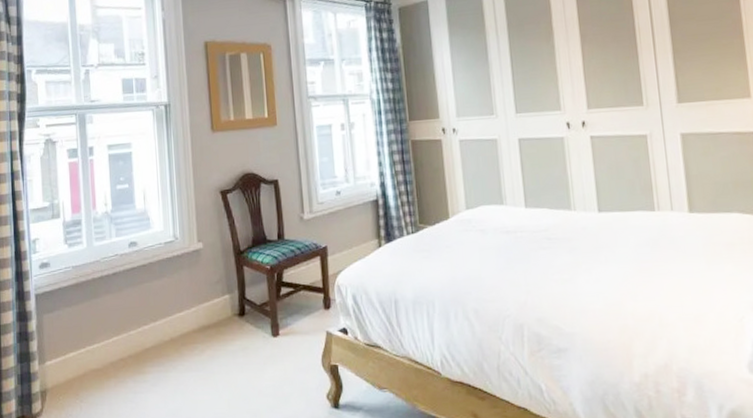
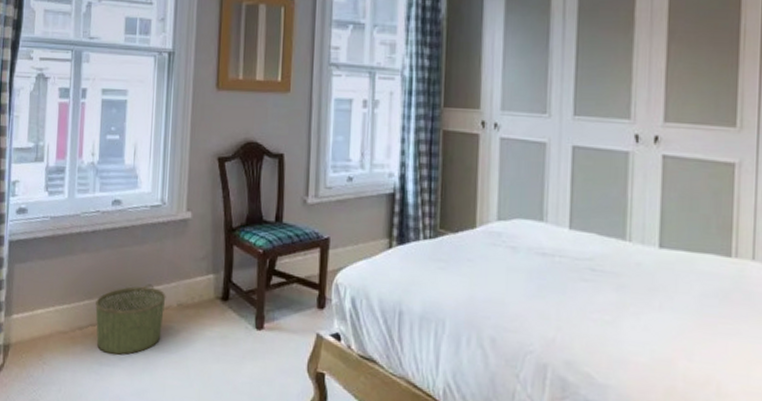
basket: none [124,312,188,382] -> present [95,284,166,355]

